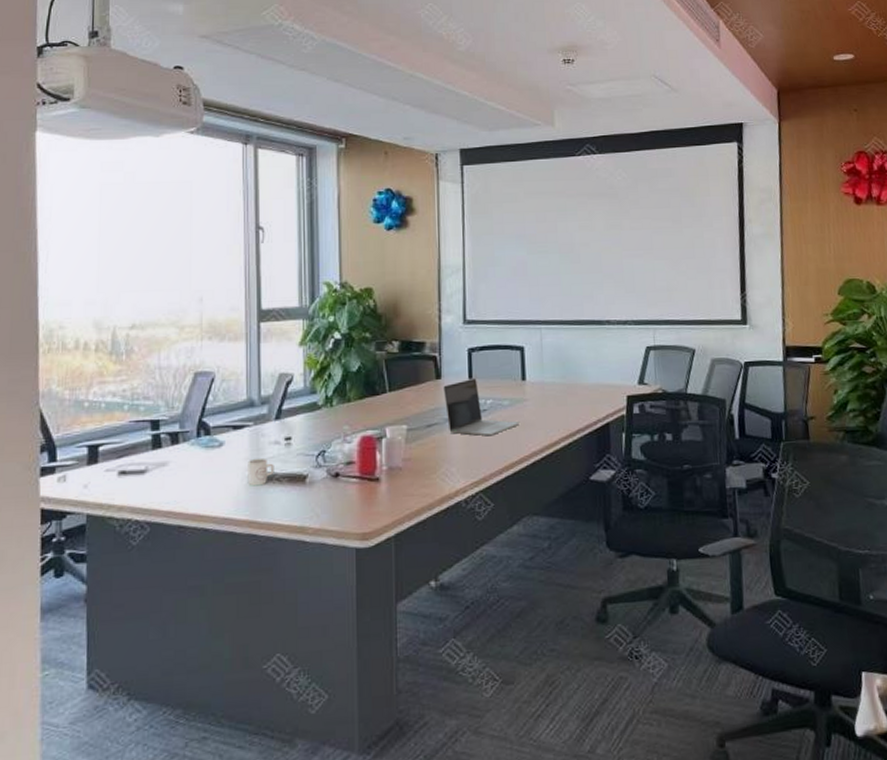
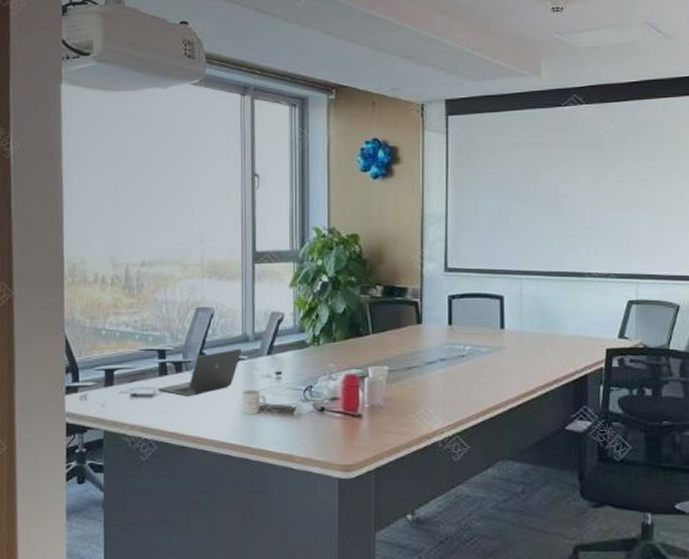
laptop: none [151,414,246,470] -> present [158,349,241,396]
laptop: present [443,378,520,436] -> none [424,324,498,381]

